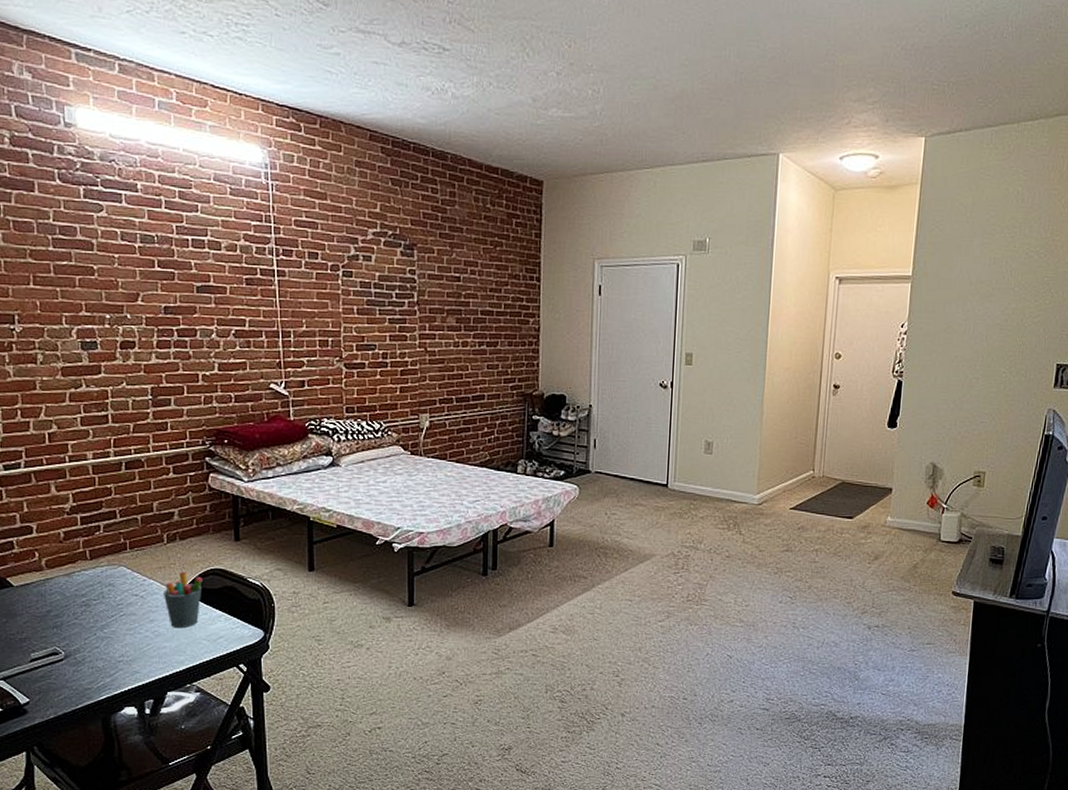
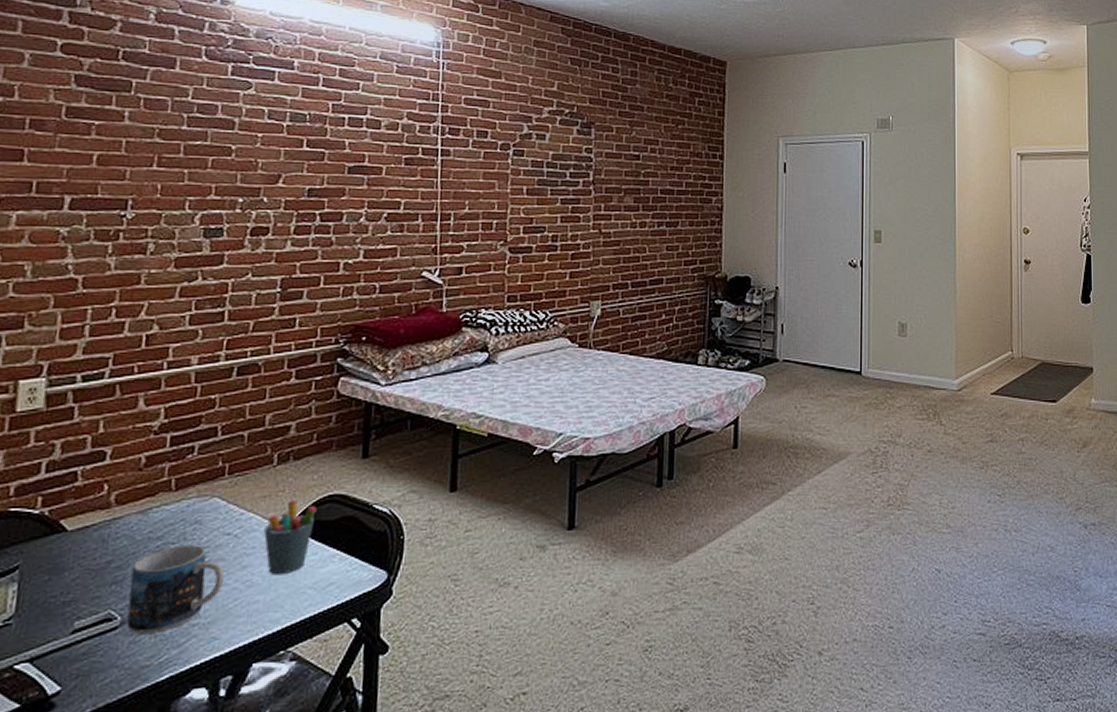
mug: none [66,602,138,665] -> present [127,545,225,634]

